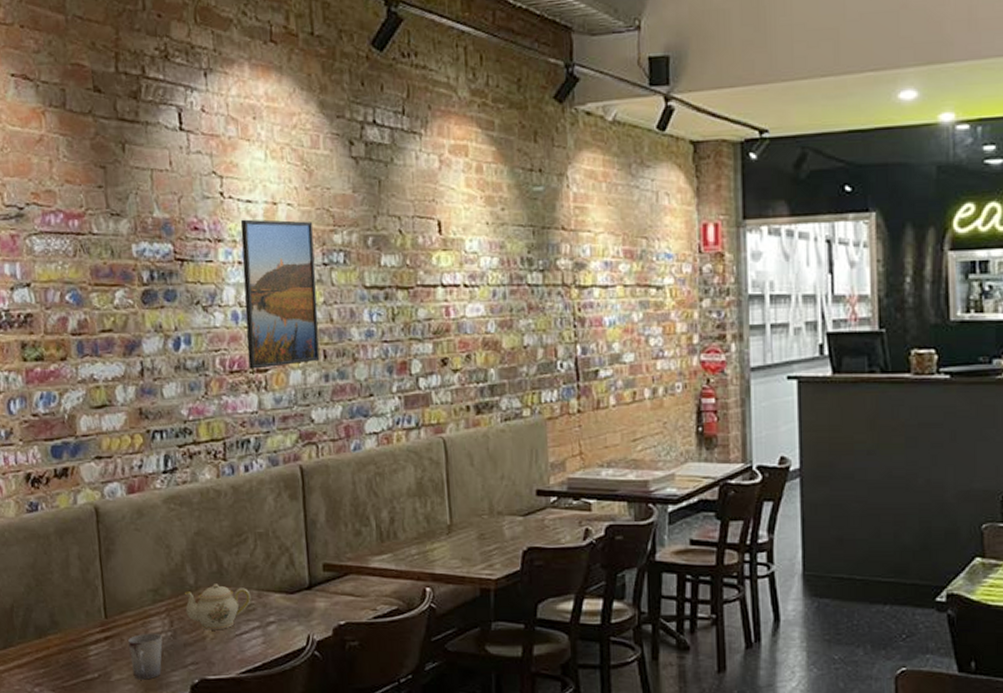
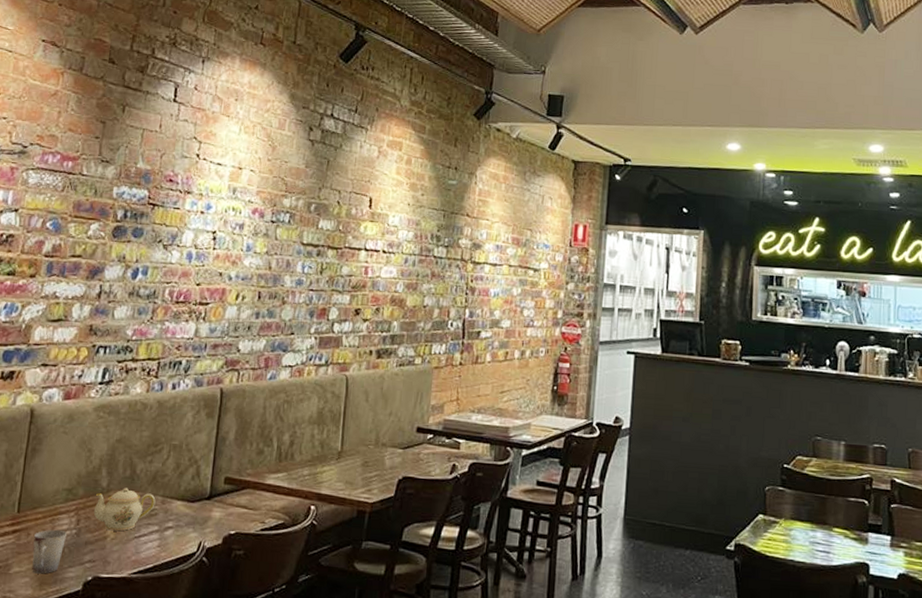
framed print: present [240,219,320,369] -> none [193,178,269,302]

